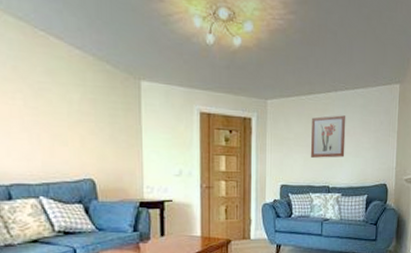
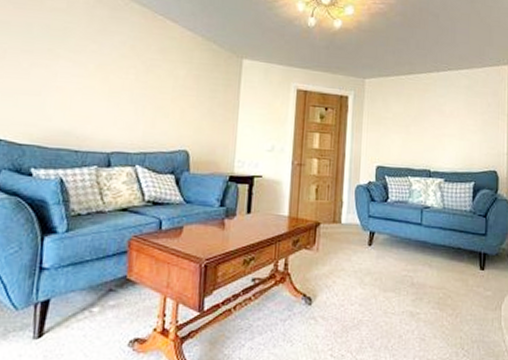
wall art: present [311,115,346,158] -> none [410,95,449,140]

